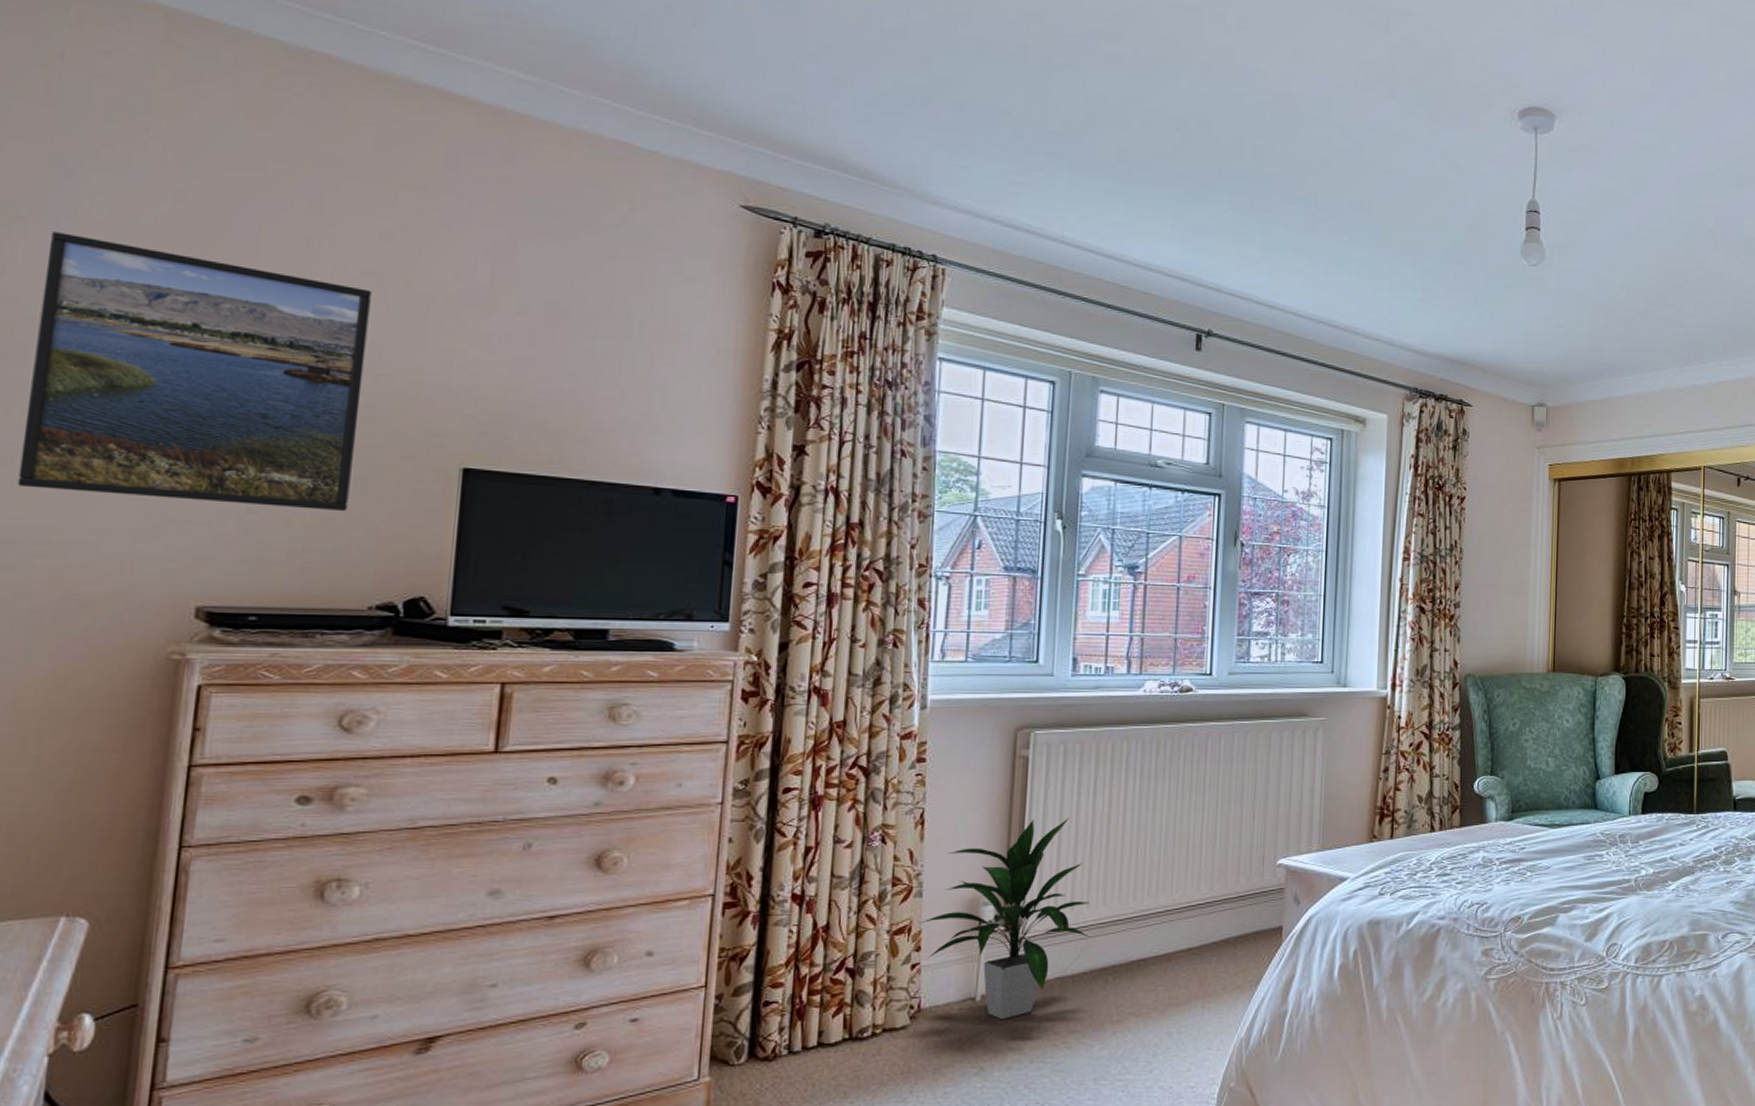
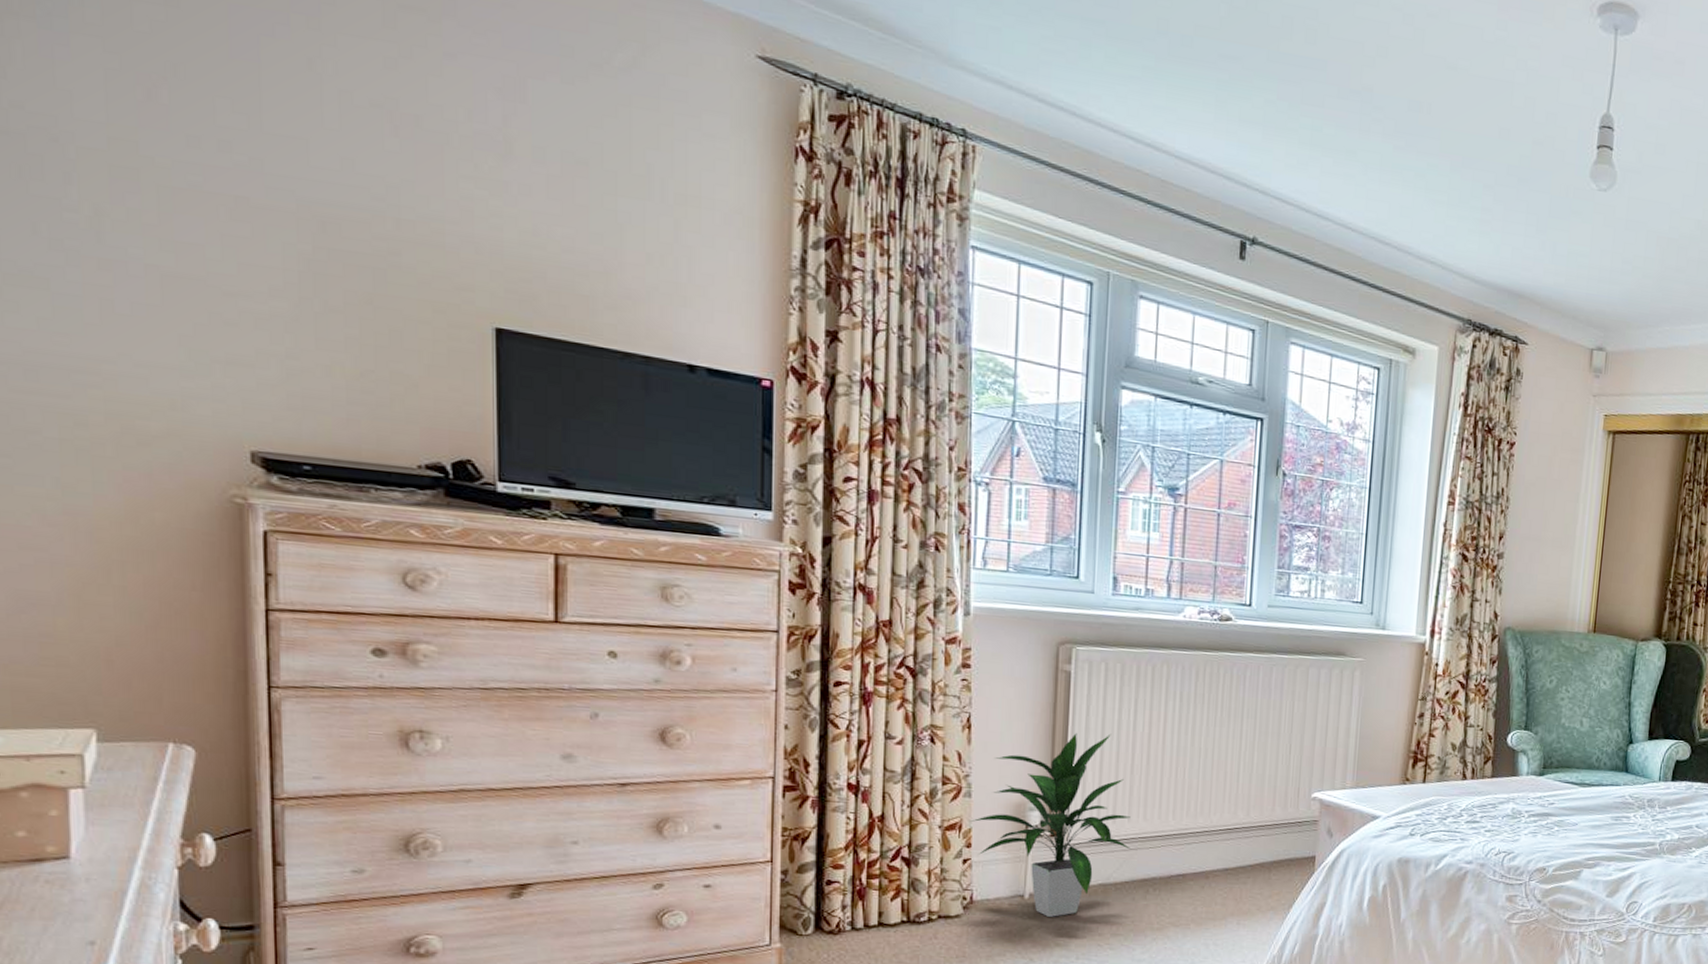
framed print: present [17,232,372,512] -> none [45,32,386,365]

